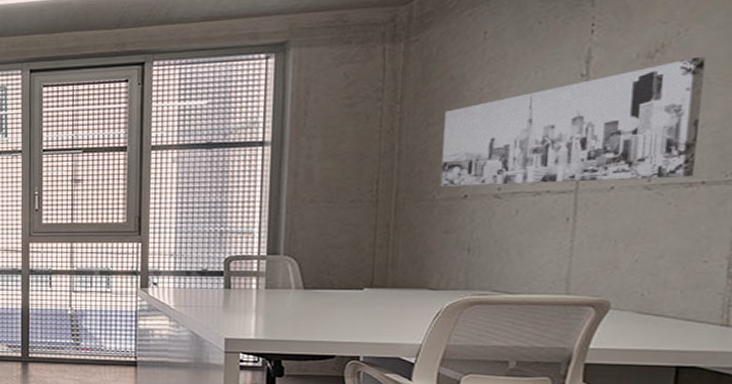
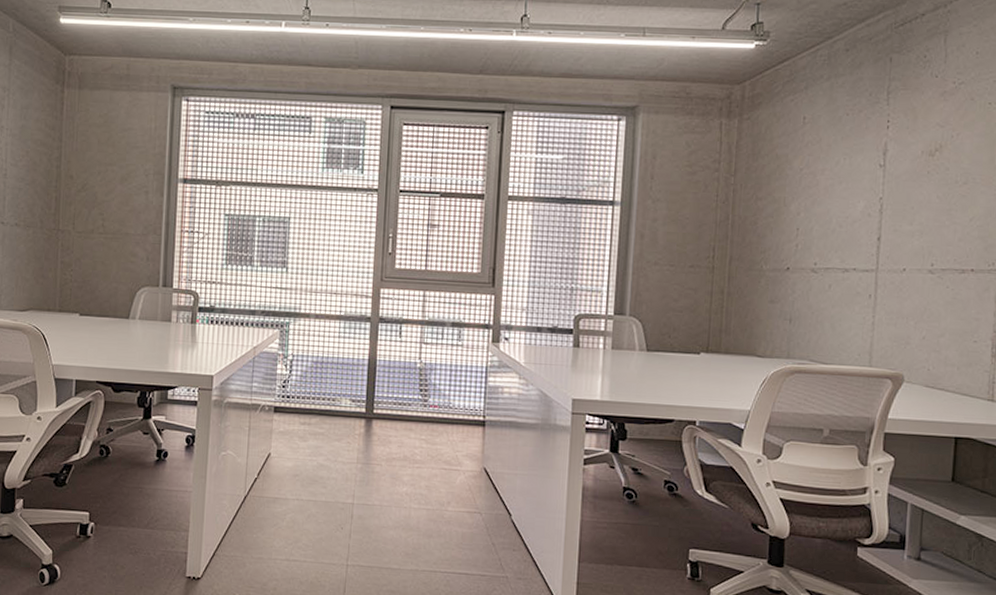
wall art: present [440,57,706,186] -> none [767,159,972,264]

